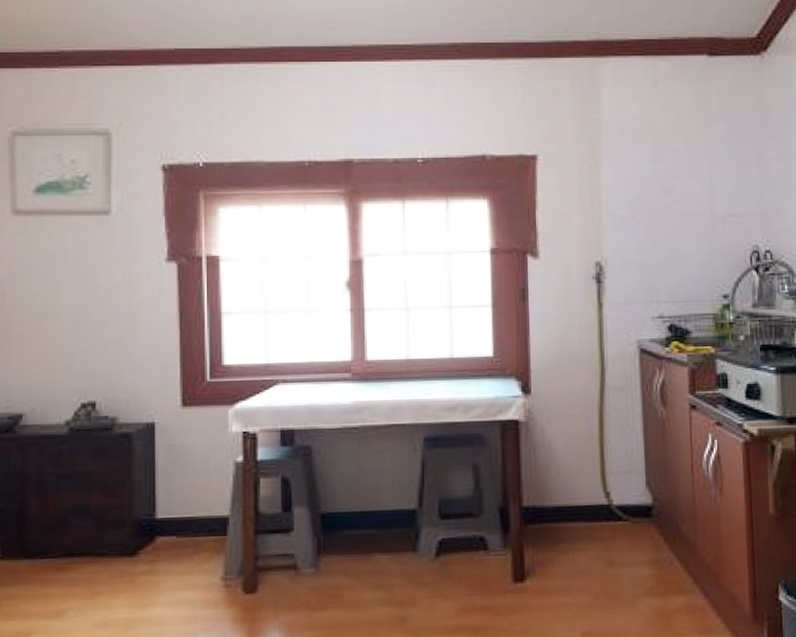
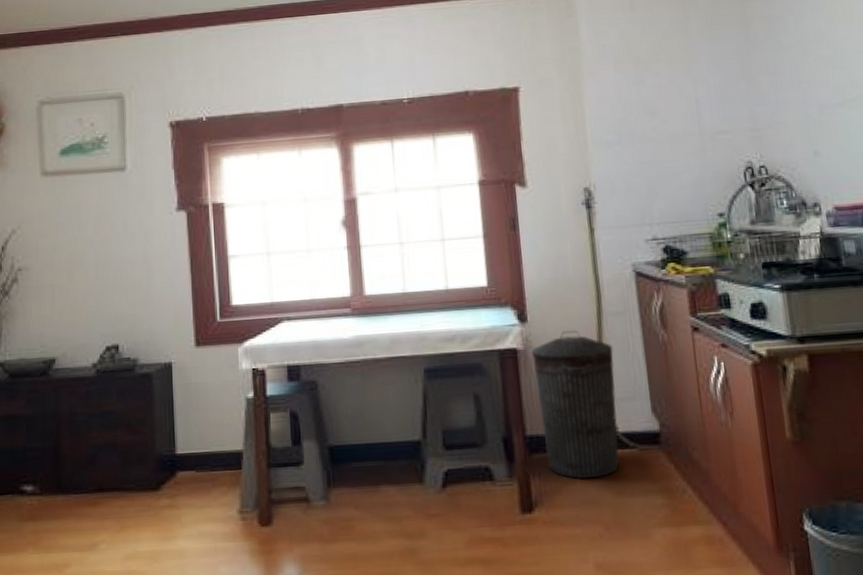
trash can: none [534,404,613,549] -> present [532,331,619,479]

